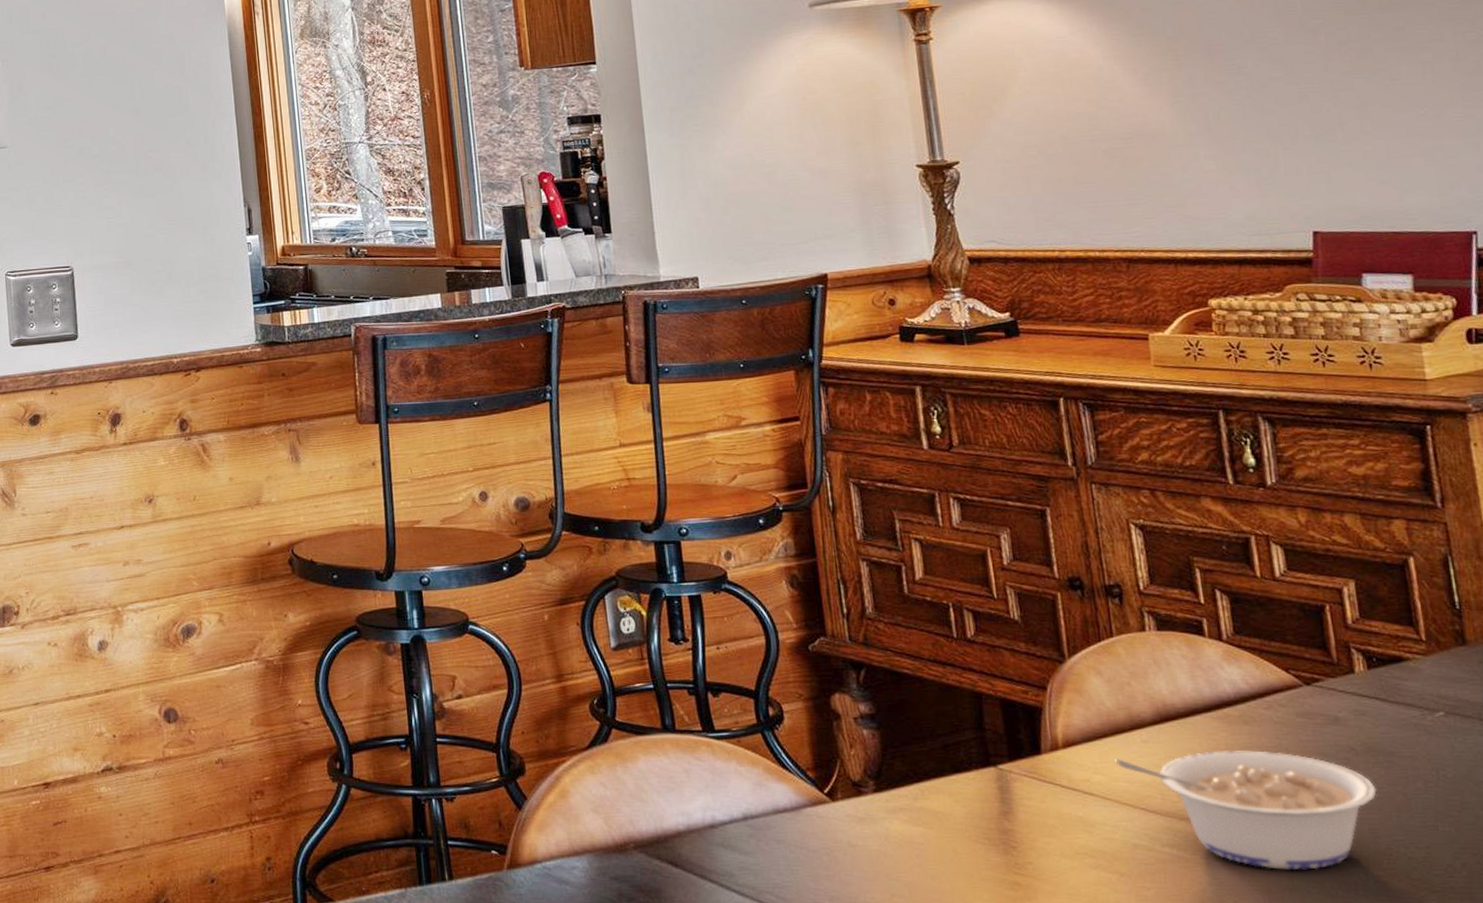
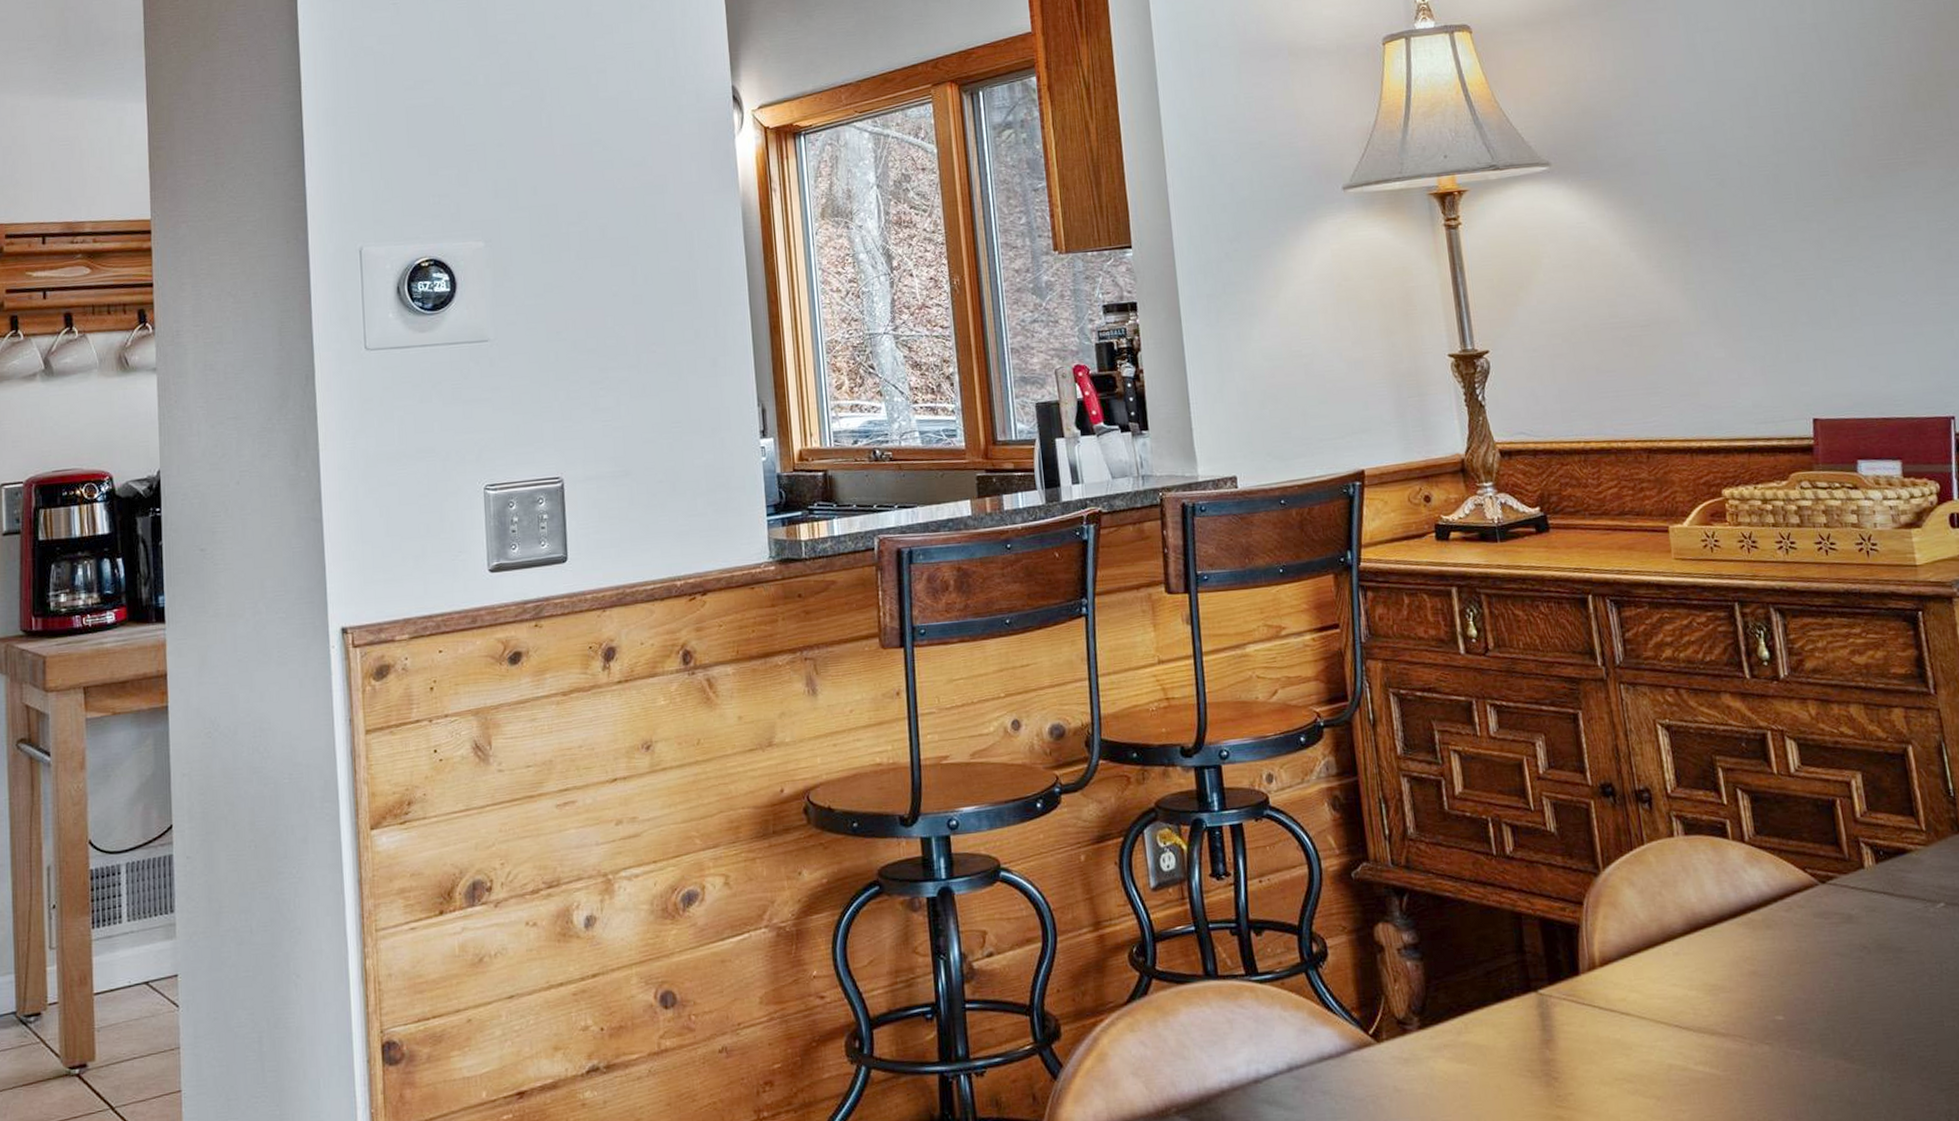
legume: present [1115,750,1377,871] -> none [1649,956,1888,1080]

